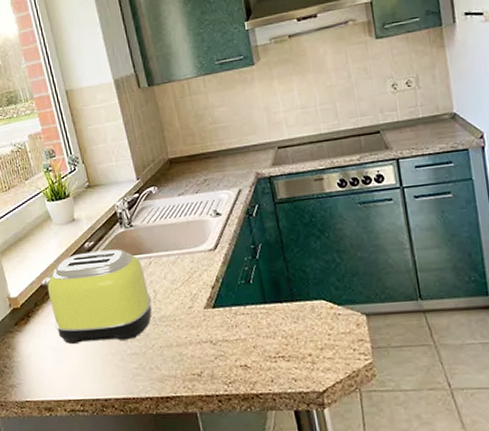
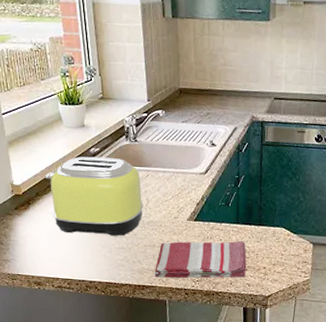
dish towel: none [176,324,289,384] -> present [154,240,247,278]

